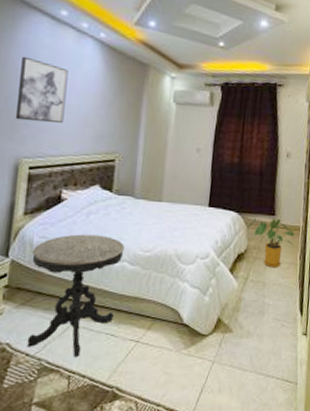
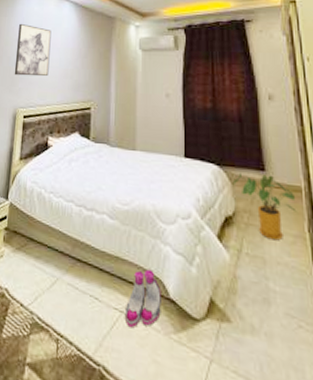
side table: present [27,234,125,357] -> none [21,181,103,318]
boots: none [141,303,176,353] -> present [126,269,161,329]

